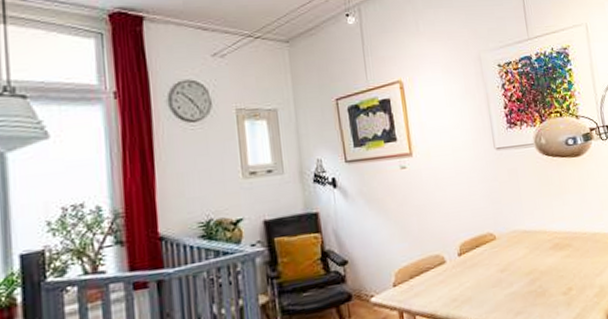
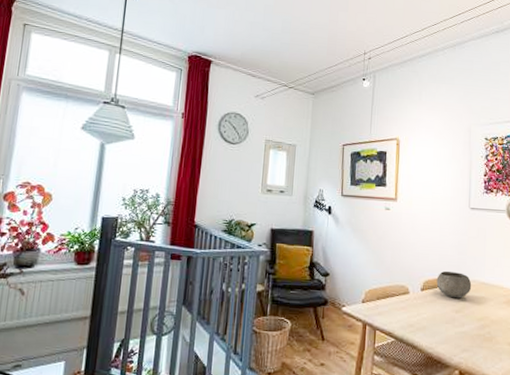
bowl: none [473,225,514,257] -> present [436,270,472,299]

